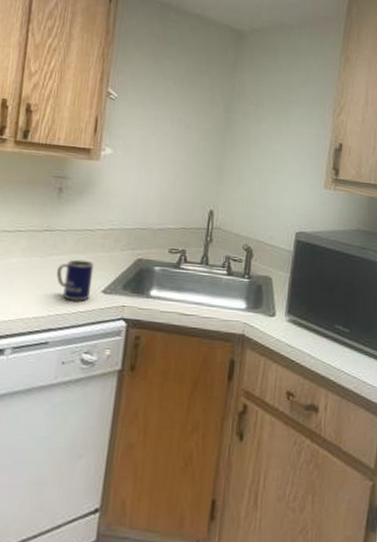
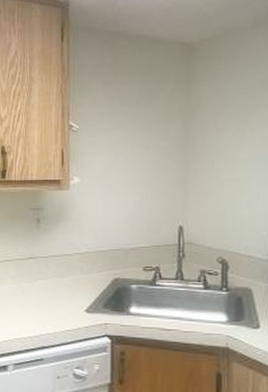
mug: present [56,259,94,301] -> none [43,282,75,321]

